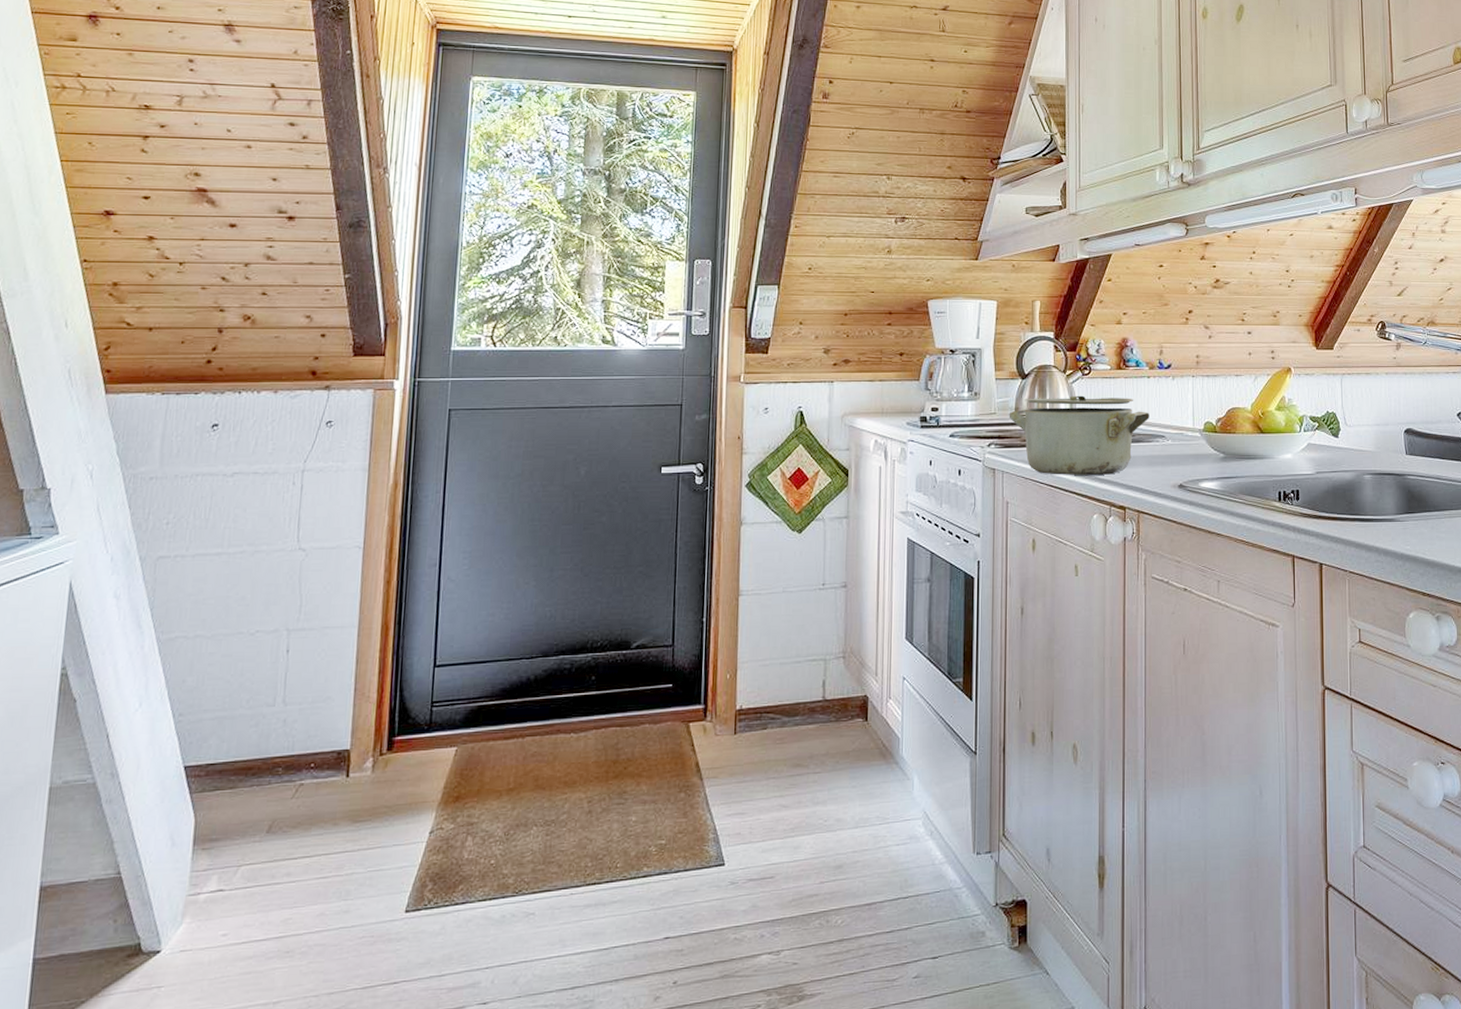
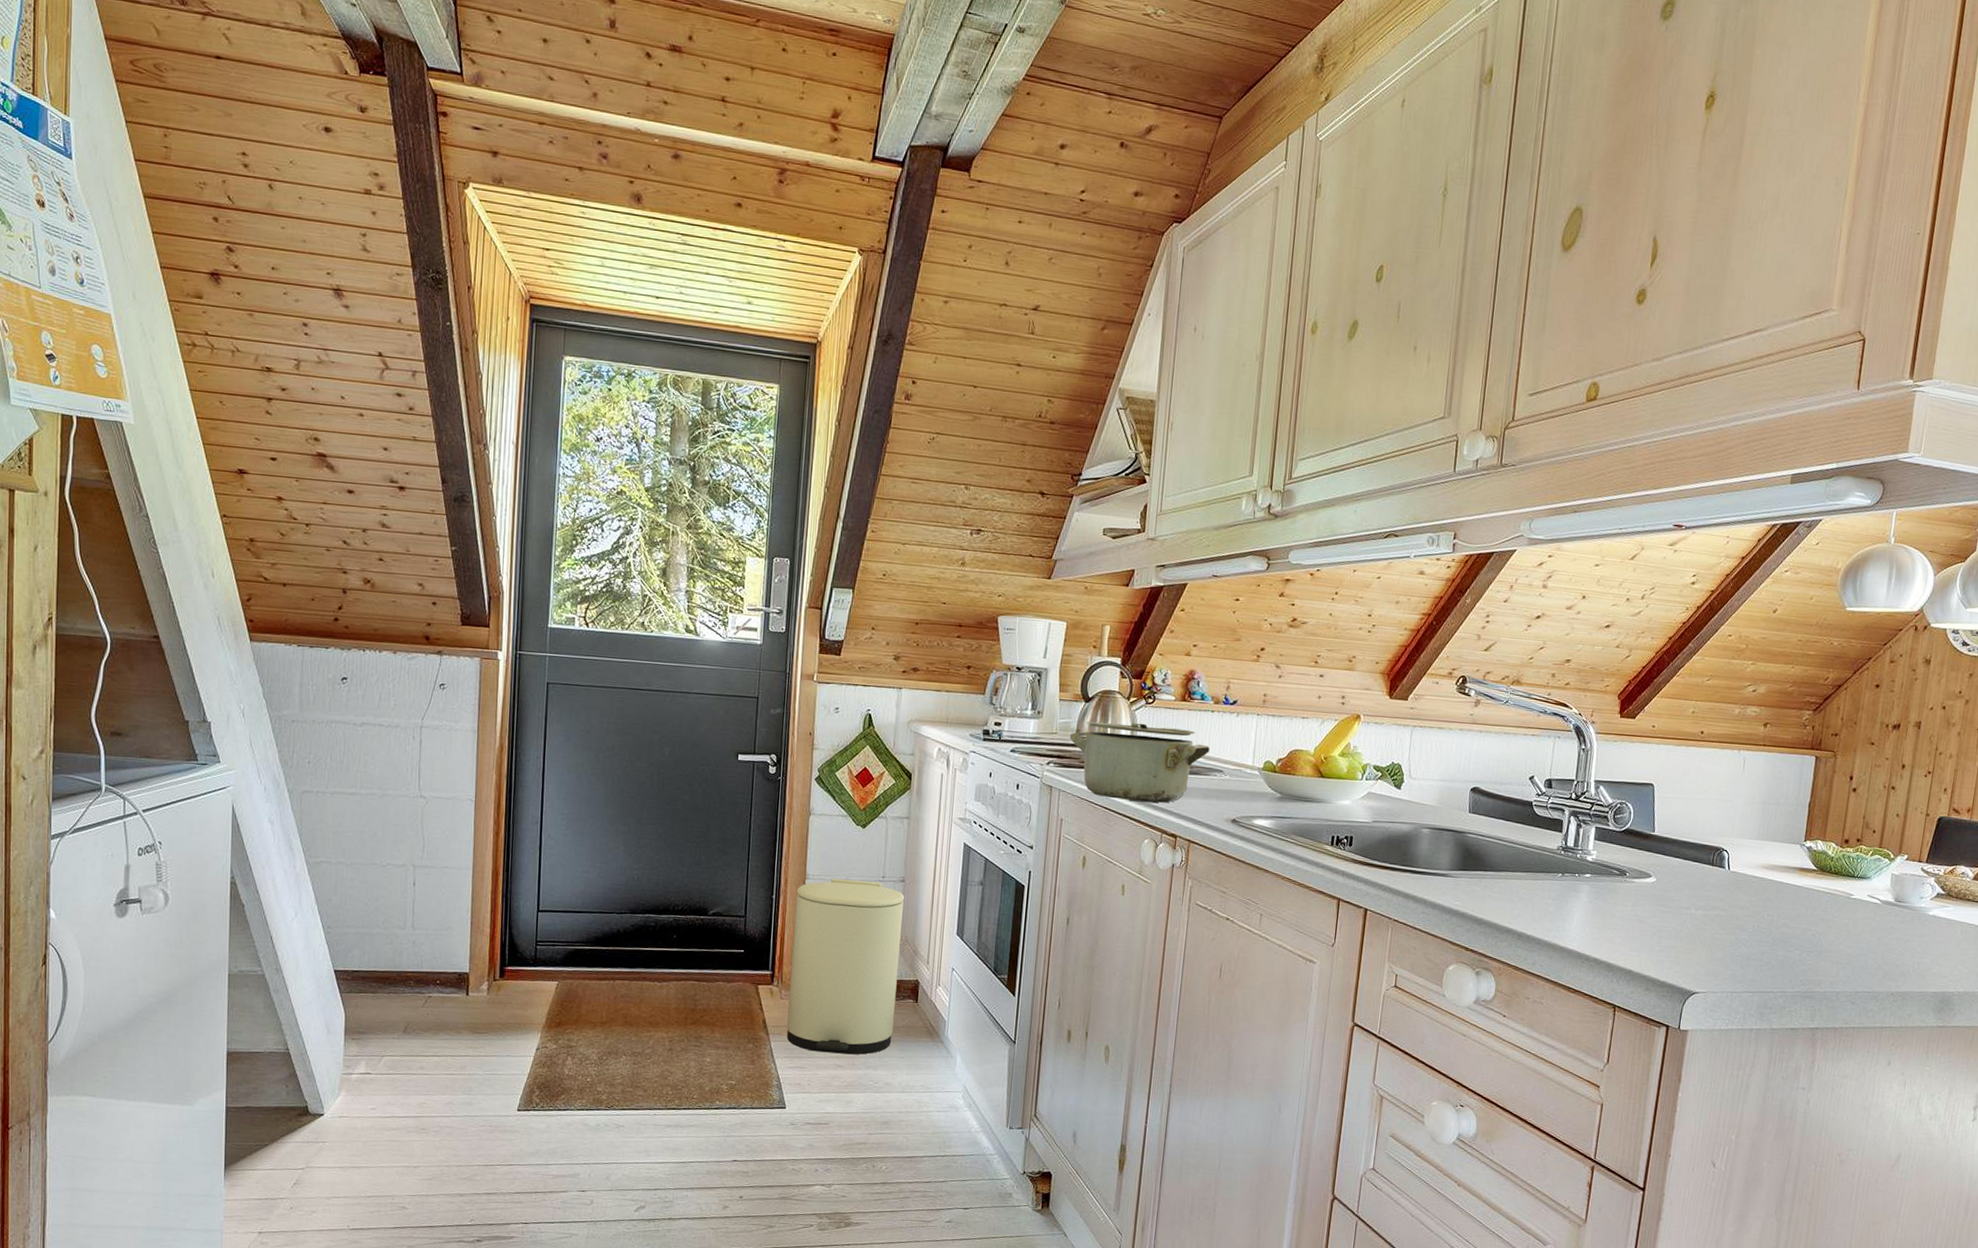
pedal bin: none [722,590,848,793] -> present [786,878,905,1055]

